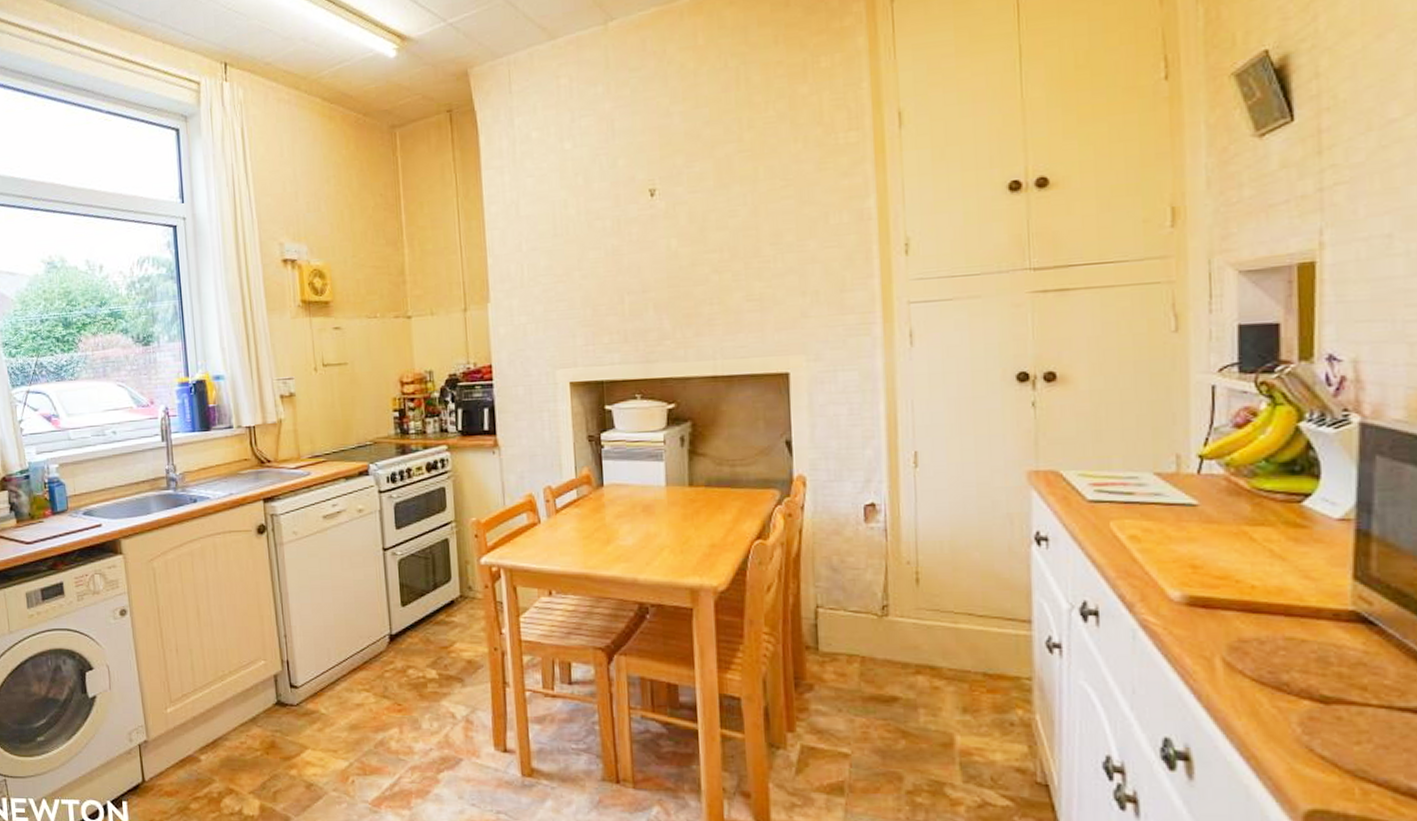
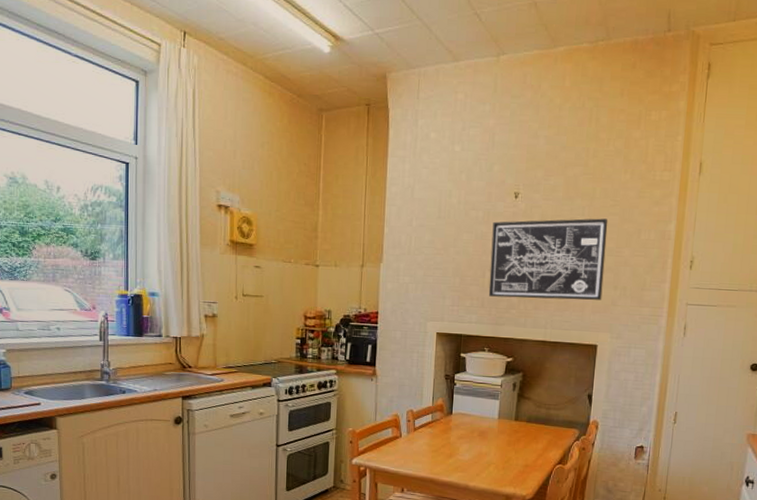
wall art: none [626,204,787,327] -> present [488,218,608,300]

